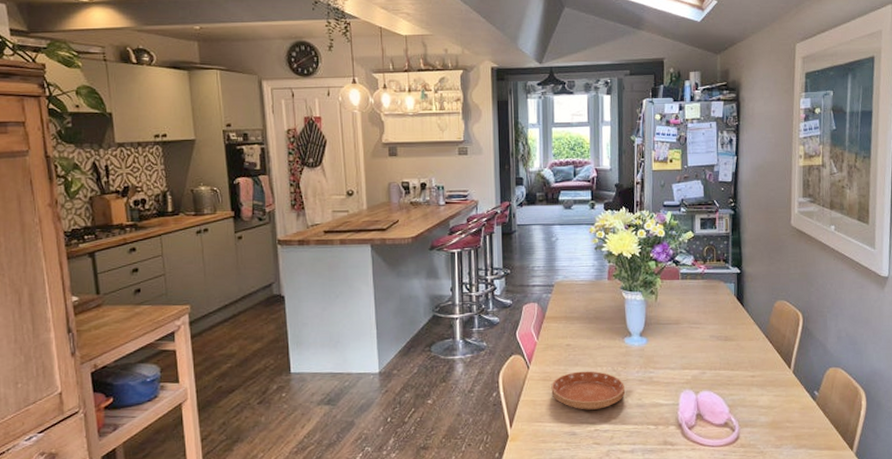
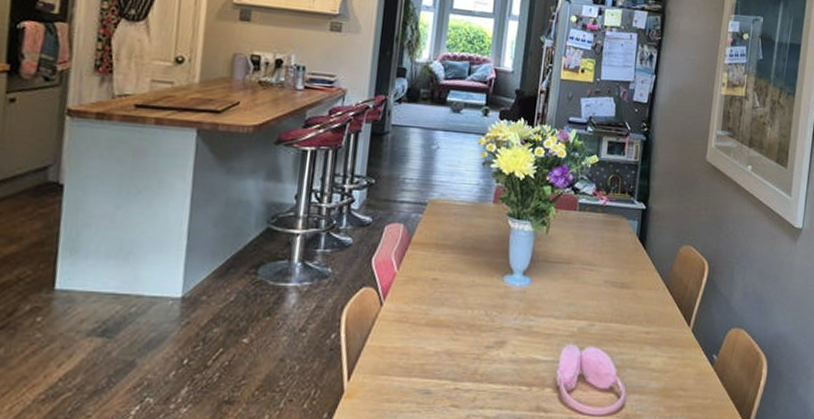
saucer: present [551,371,626,410] -> none [406,313,498,363]

